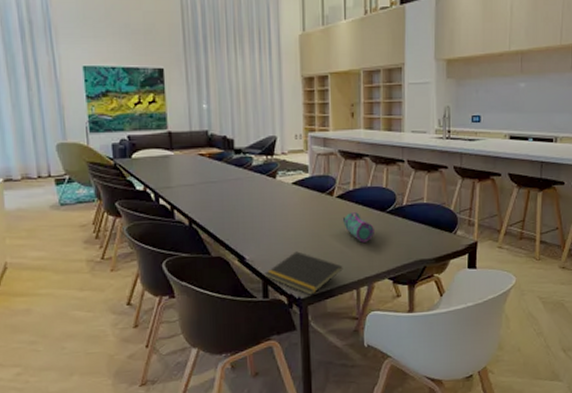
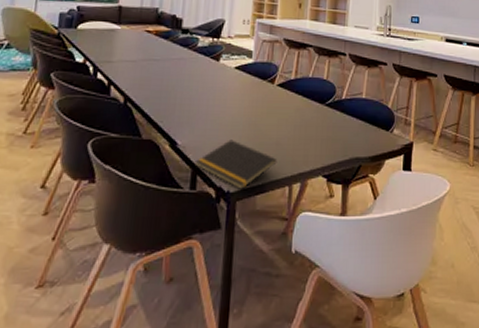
pencil case: present [342,211,374,243] -> none [281,101,312,135]

